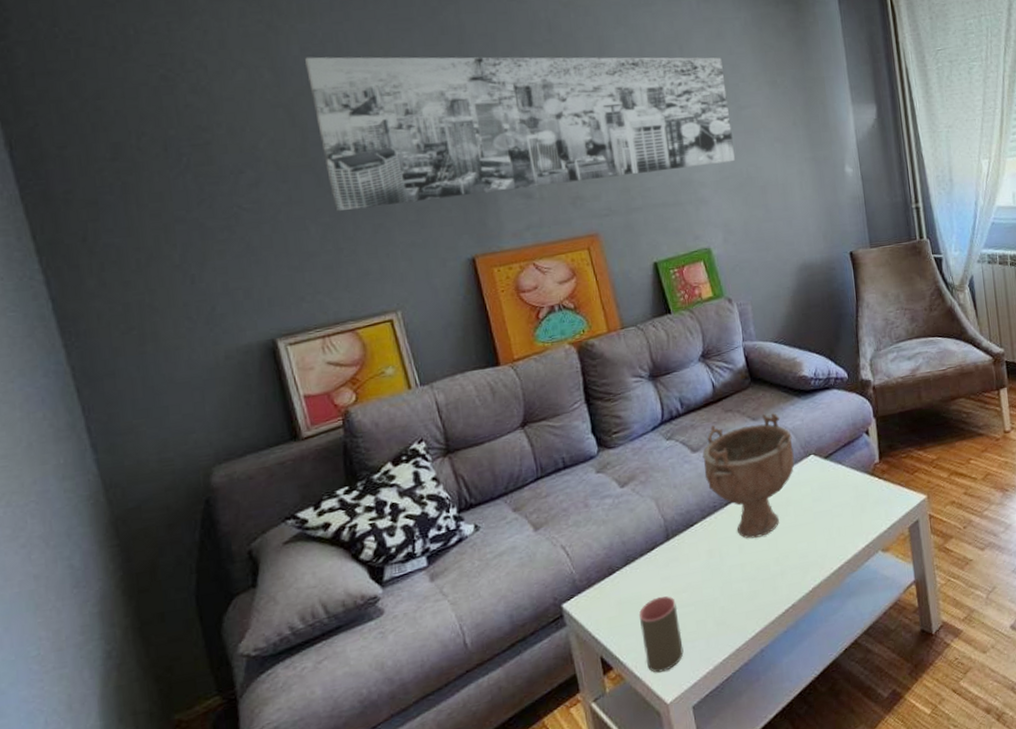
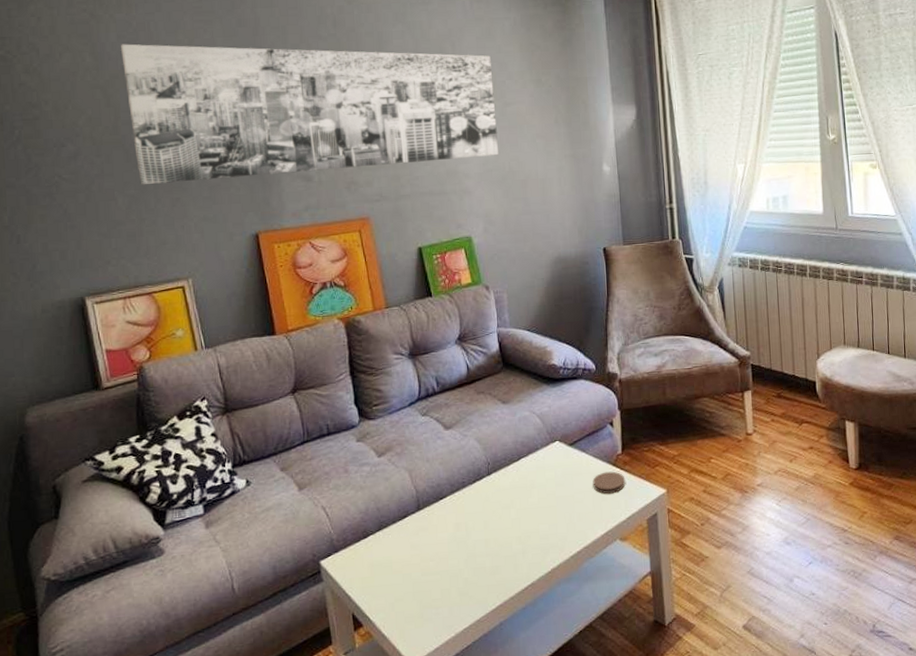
cup: present [638,596,684,673] -> none [388,562,428,634]
decorative bowl: present [702,413,795,539] -> none [454,397,541,516]
coaster: none [851,481,885,506] -> present [593,471,626,495]

